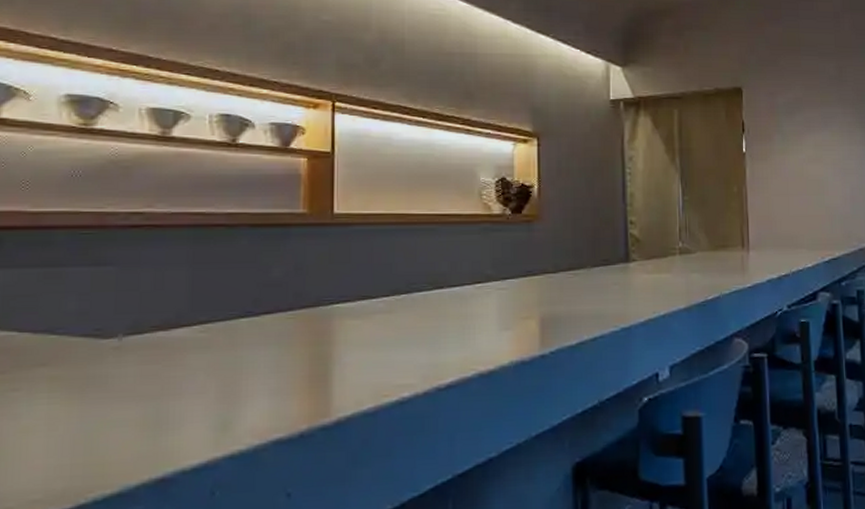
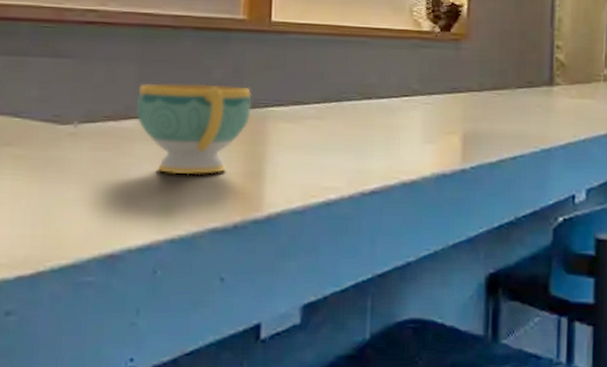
teacup: none [187,283,315,384] -> present [135,83,252,175]

